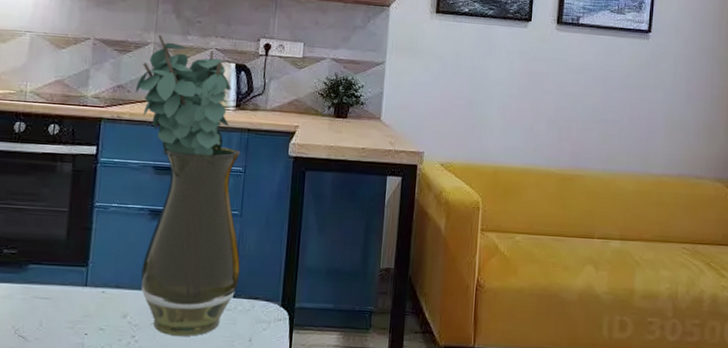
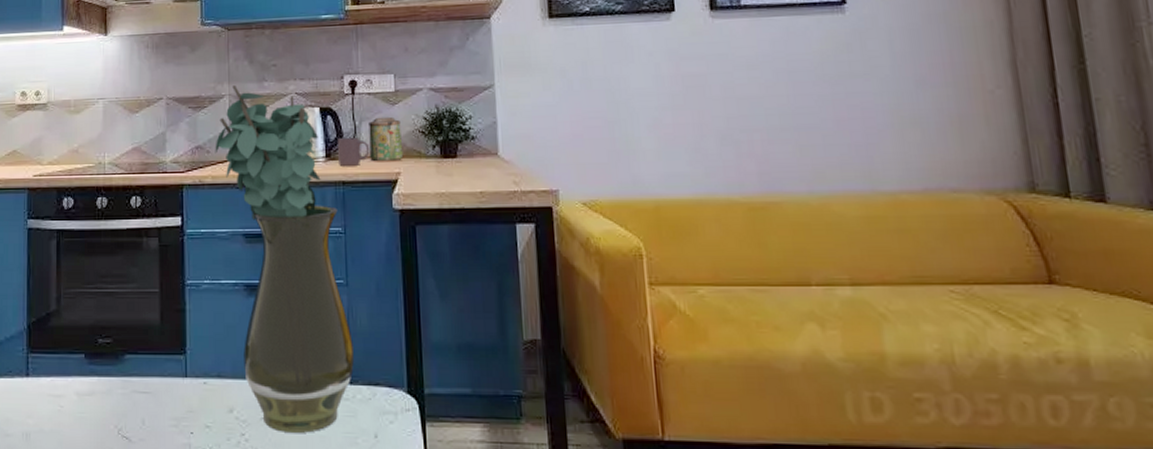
mug: none [247,92,275,118] -> present [338,138,370,167]
canister: none [274,78,304,117] -> present [369,118,404,162]

